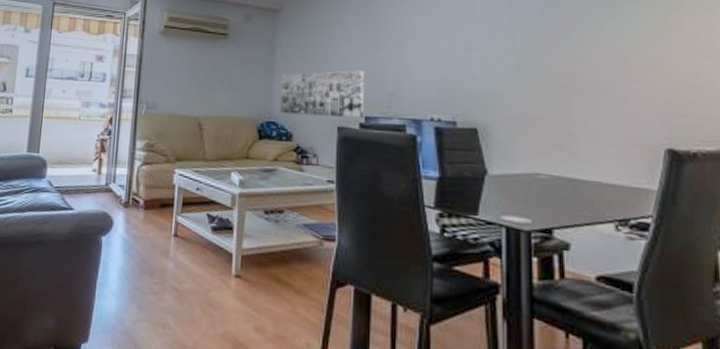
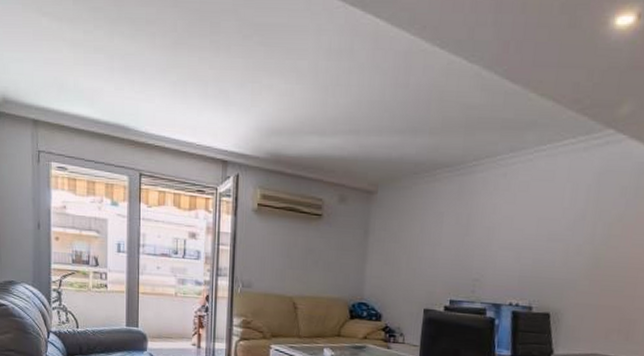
wall art: present [280,70,364,118] -> none [371,255,453,301]

